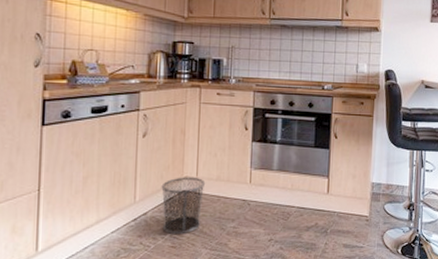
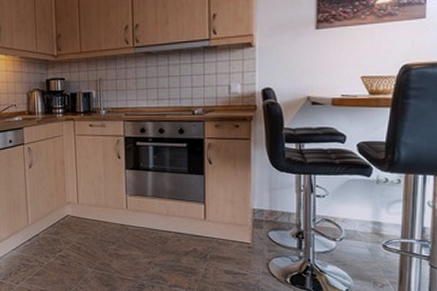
waste bin: present [161,177,206,235] -> none [48,203,86,254]

